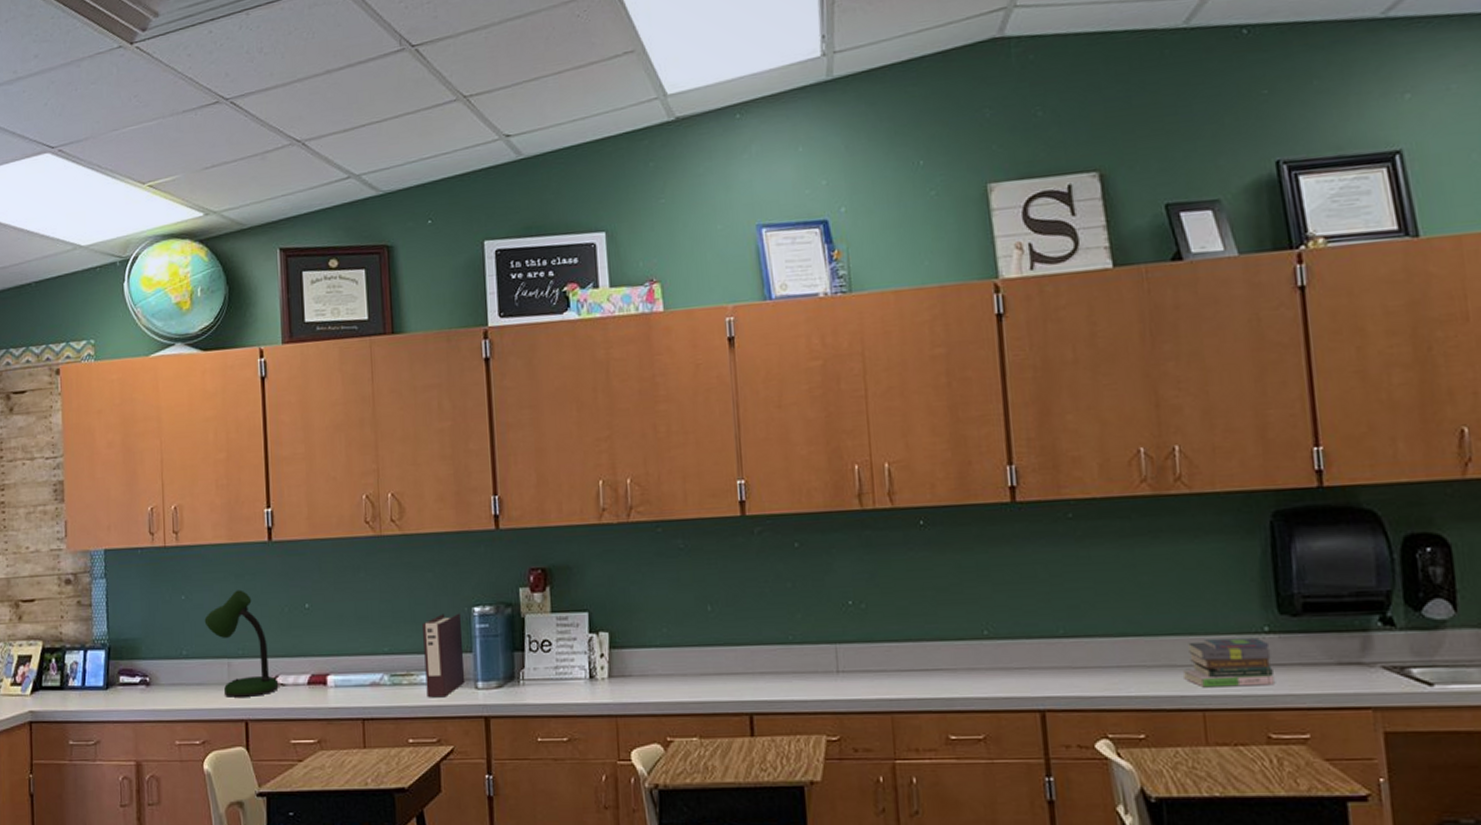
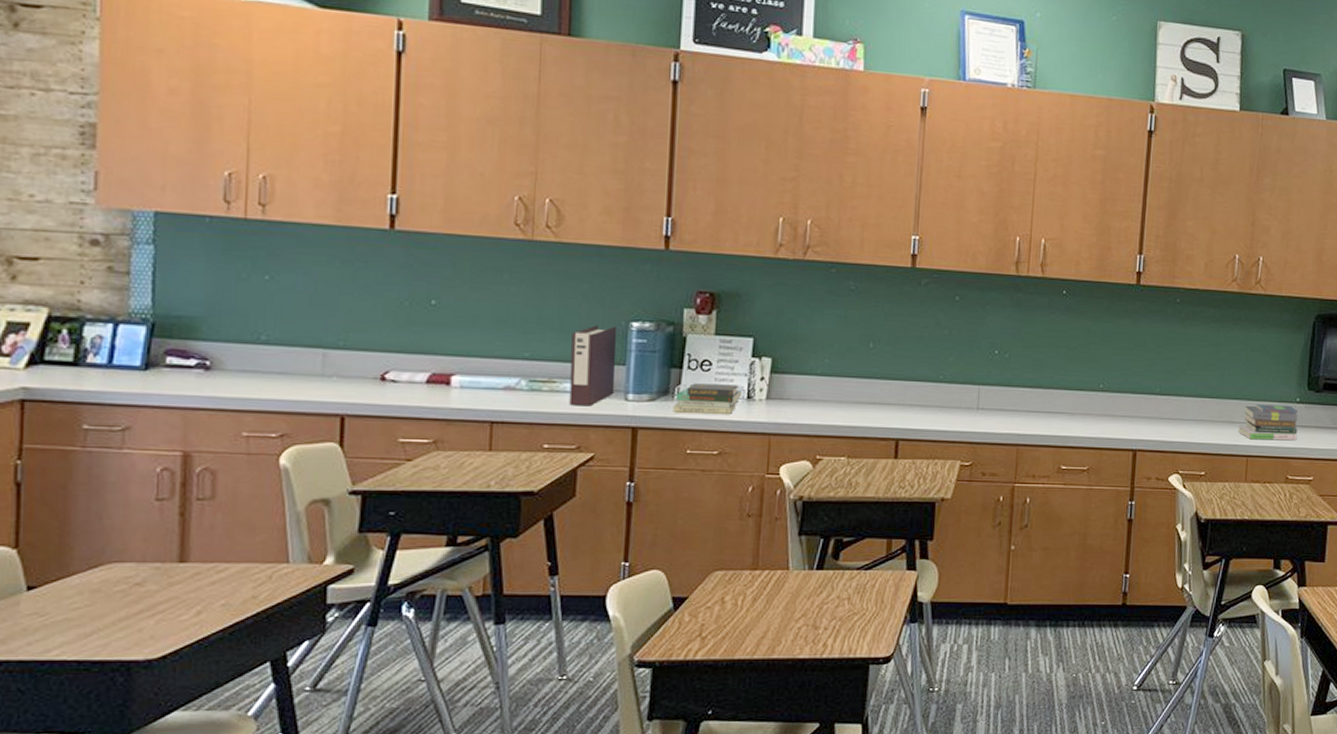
desk lamp: present [204,589,279,697] -> none [294,276,389,391]
books: none [520,664,585,698] -> present [673,383,743,414]

